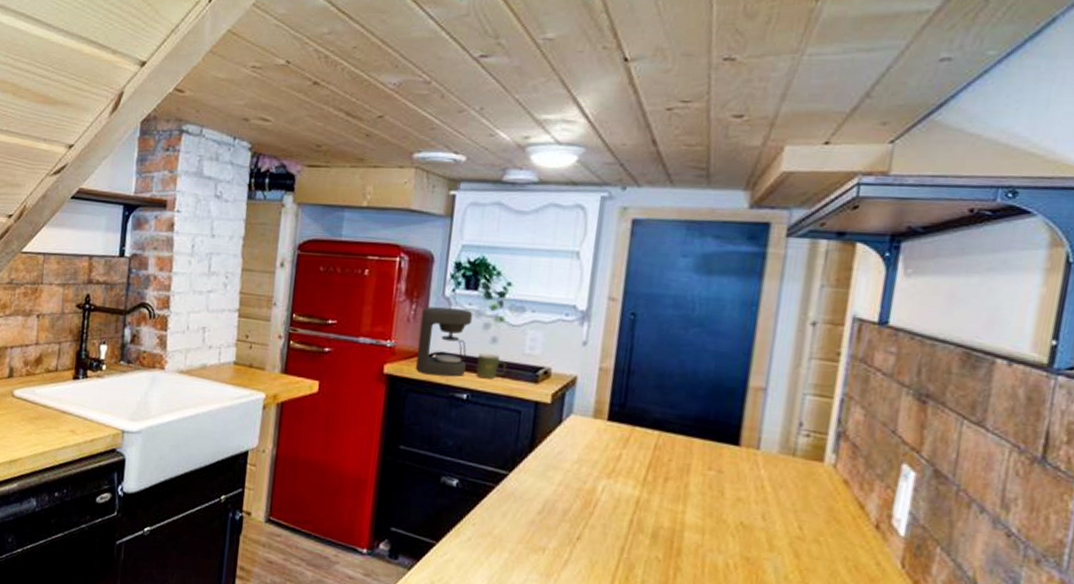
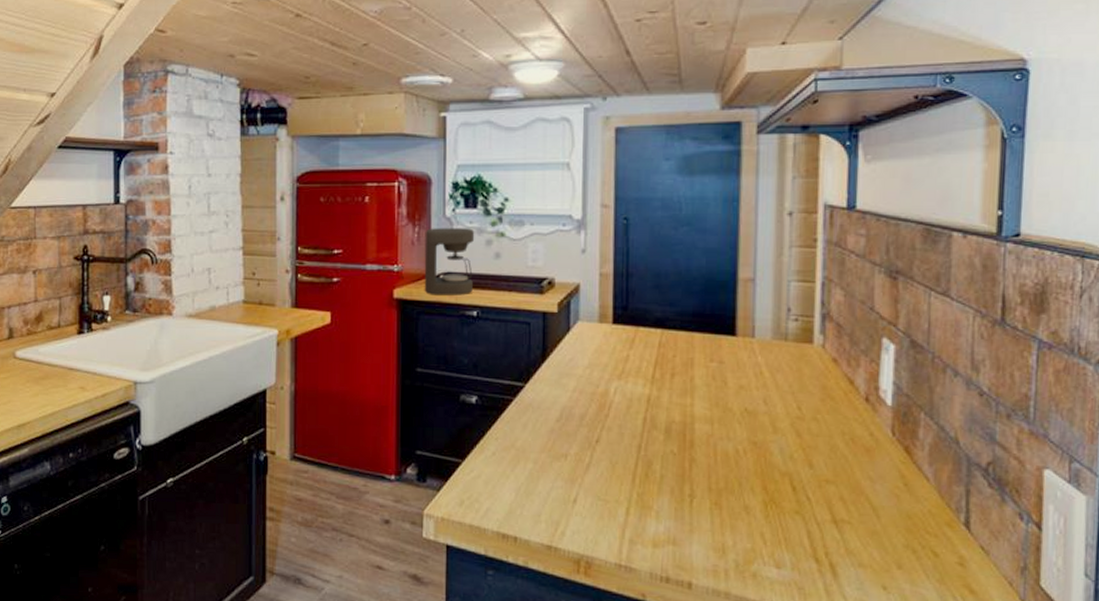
mug: present [475,353,506,380] -> none [482,269,511,294]

